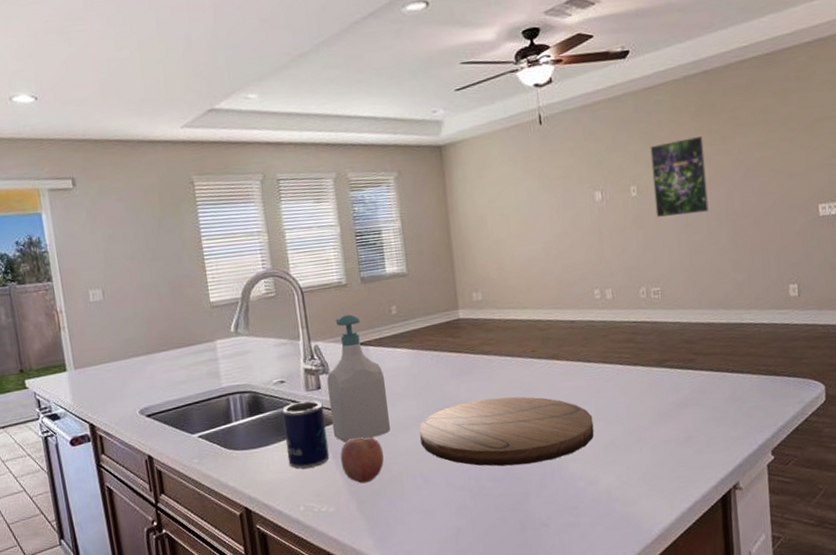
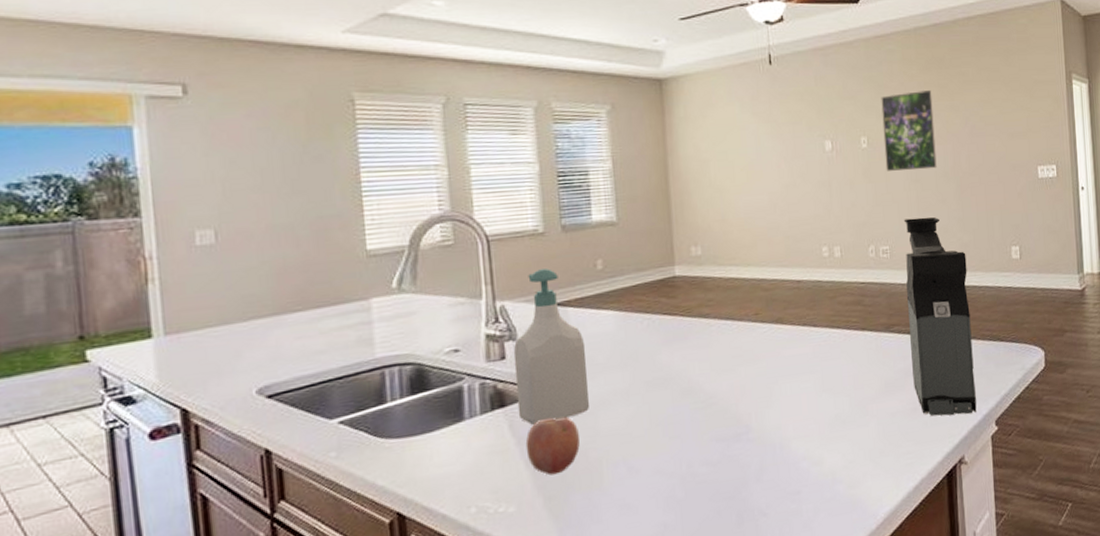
mug: present [281,400,330,469] -> none [453,373,512,460]
cutting board: present [419,396,594,467] -> none [624,366,819,448]
coffee maker: none [674,258,752,445] -> present [903,217,977,416]

